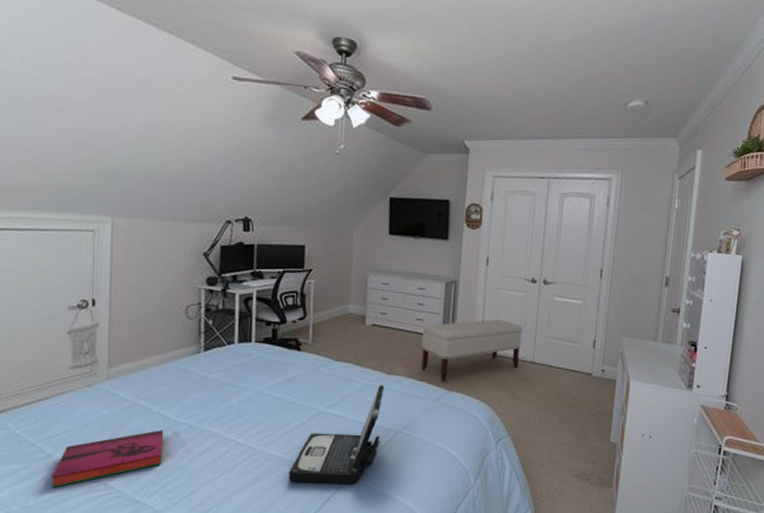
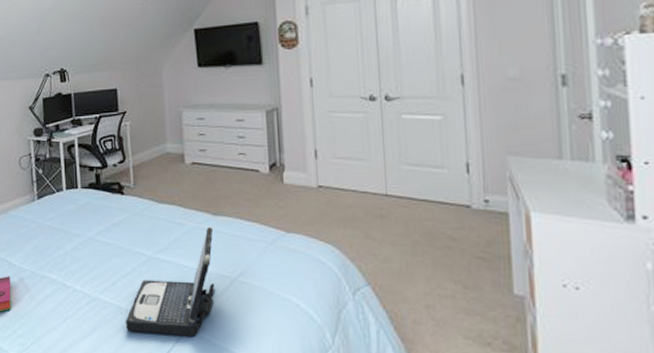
bench: present [421,319,523,381] -> none [247,147,368,221]

